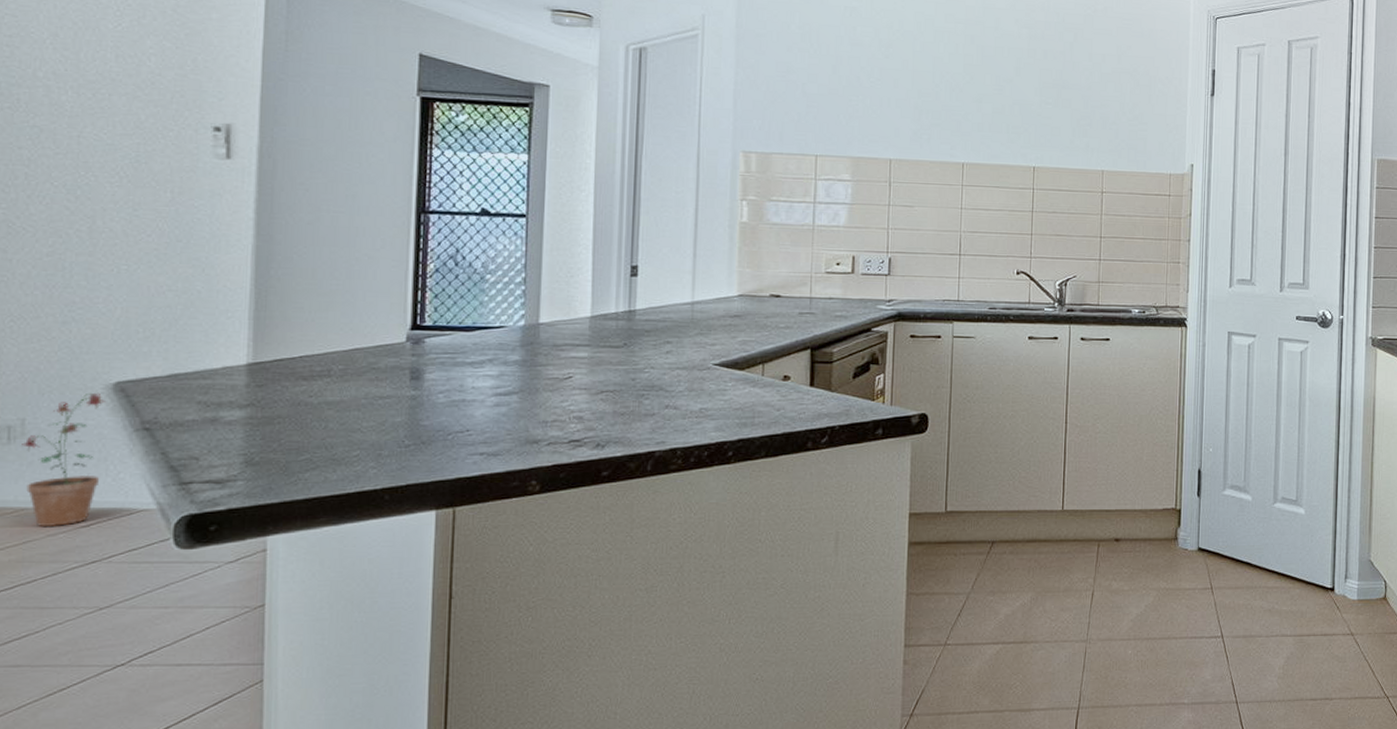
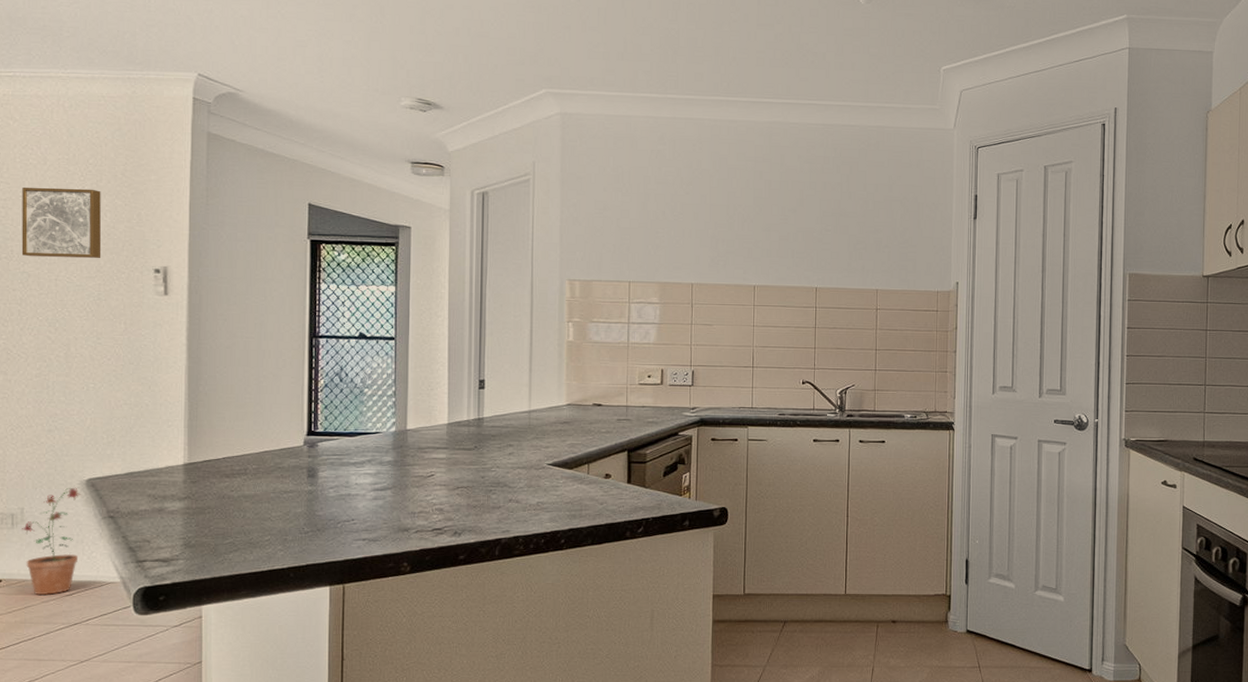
wall art: none [31,22,144,113] -> present [21,187,102,259]

